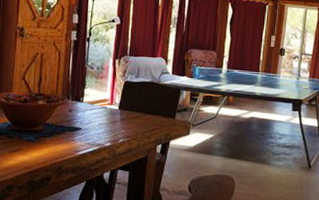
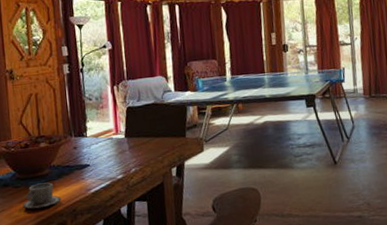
cup: none [13,137,50,161] -> present [23,182,61,210]

